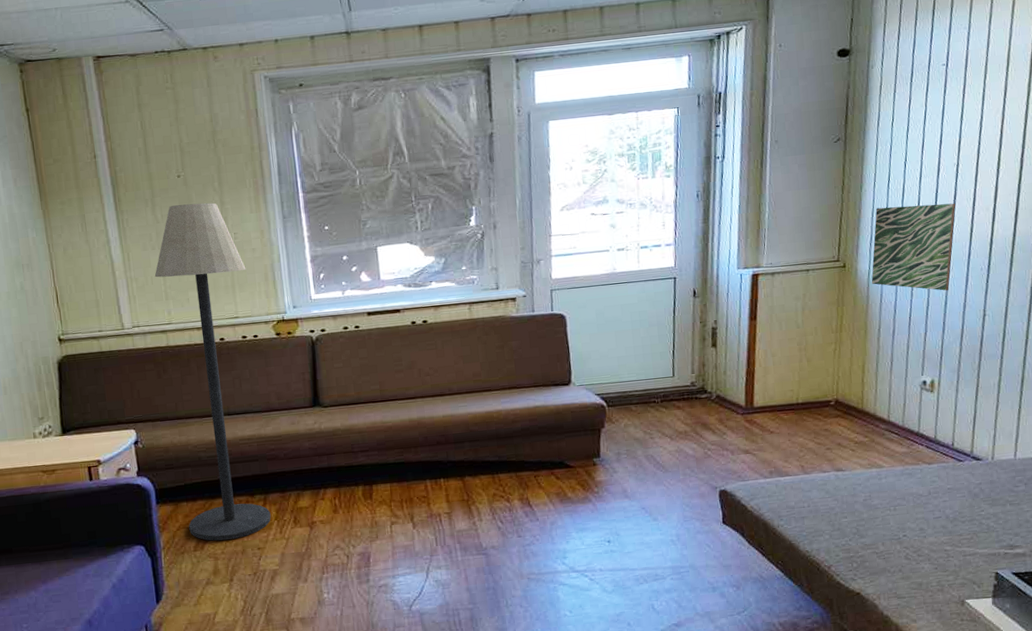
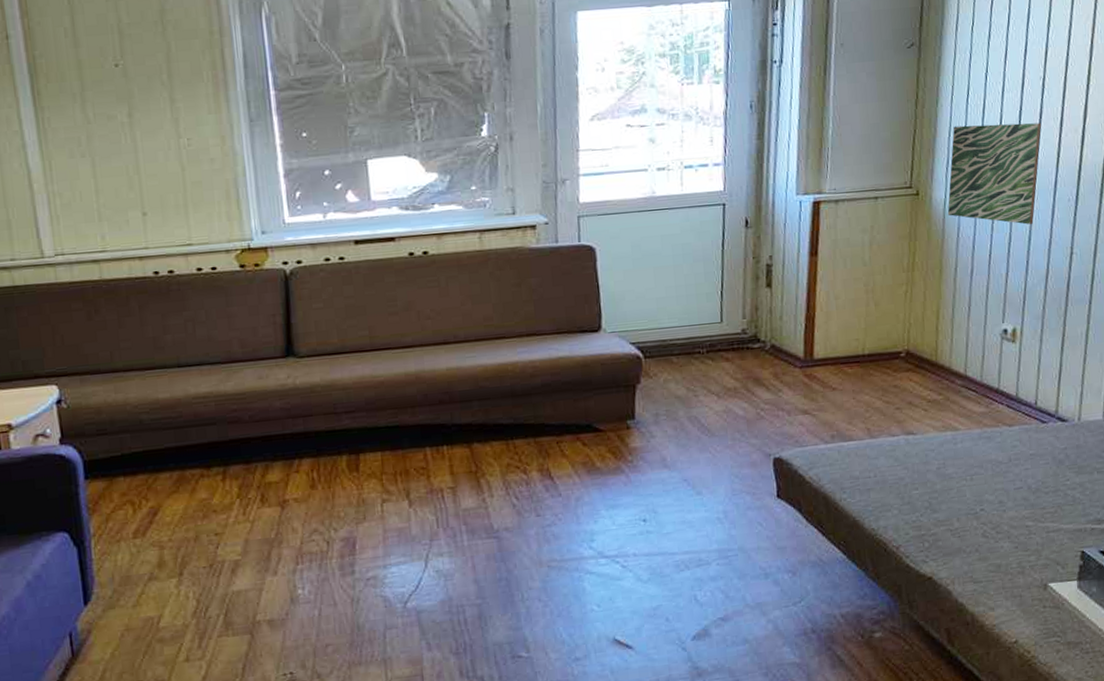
floor lamp: present [154,202,271,541] -> none [84,99,232,526]

